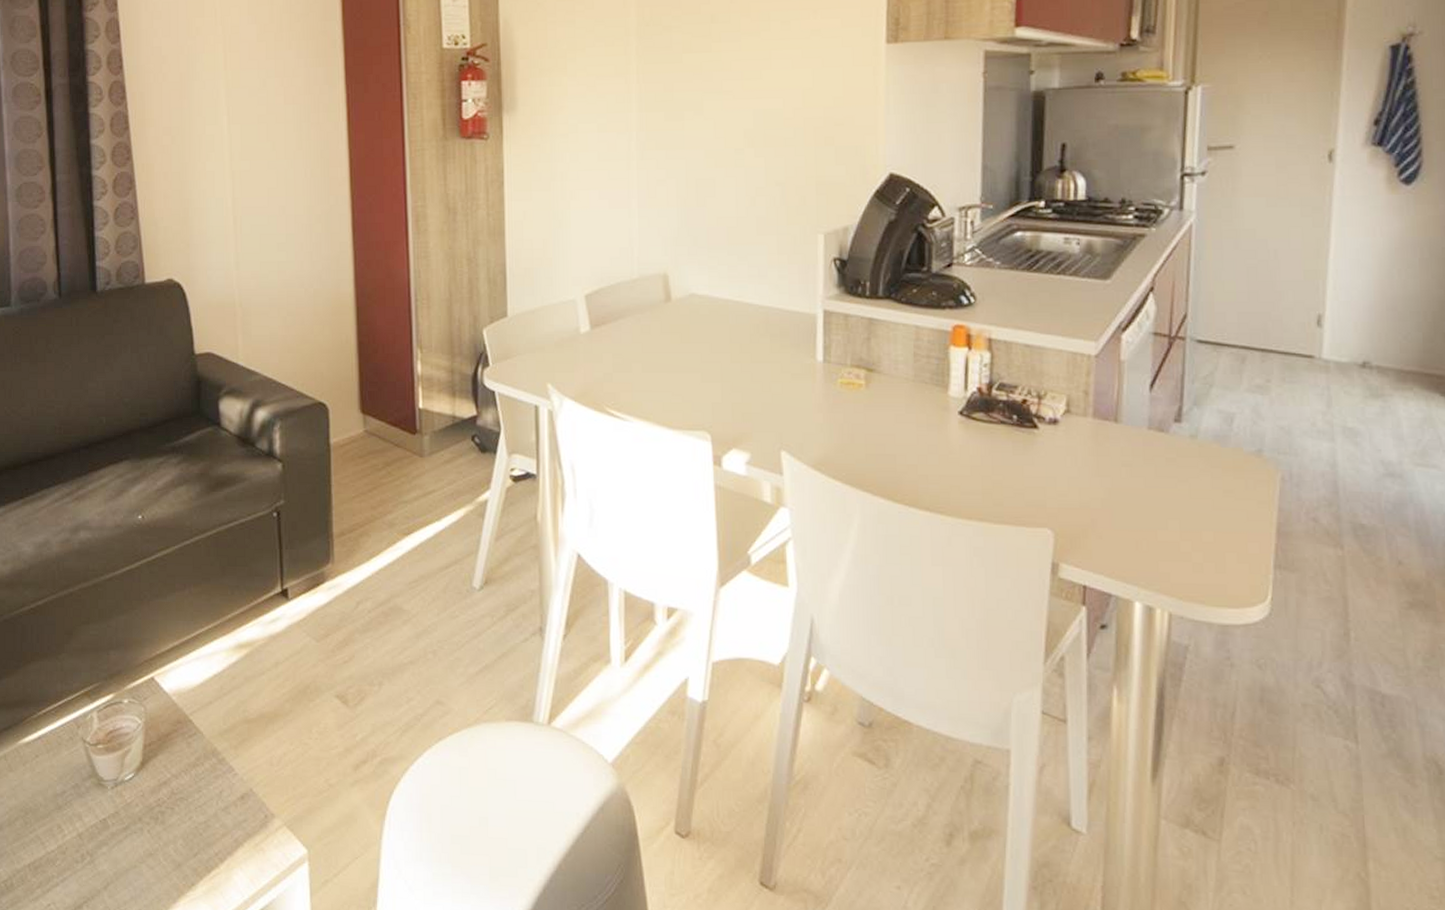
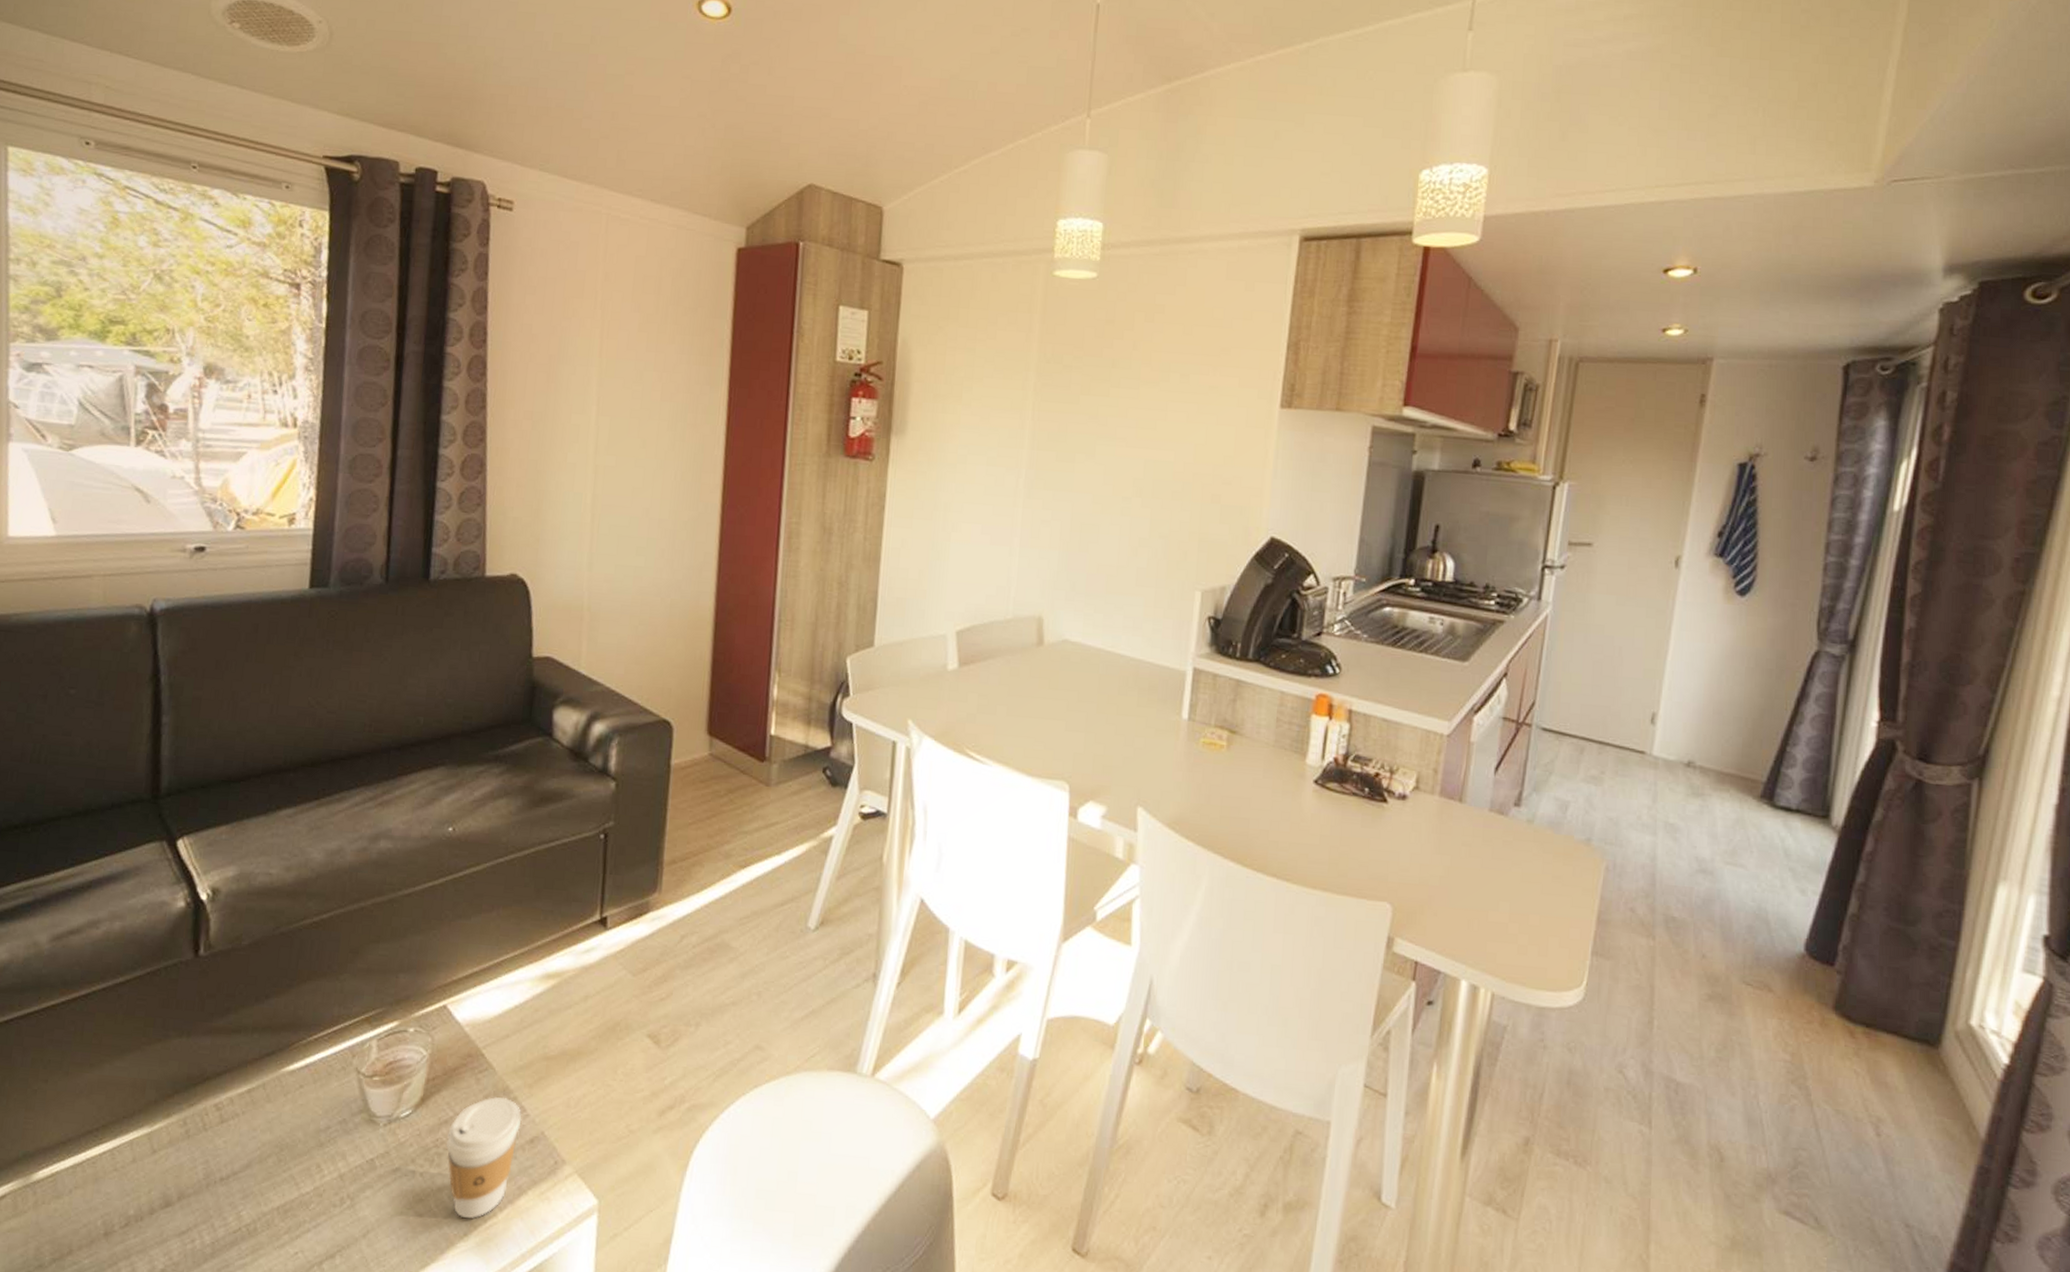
coffee cup: none [168,759,231,870] -> present [446,1097,522,1219]

